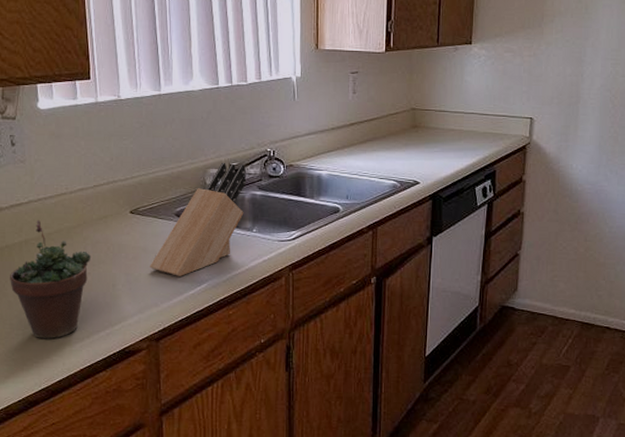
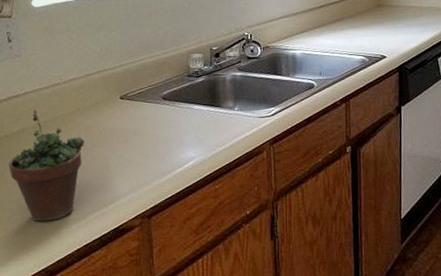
knife block: present [150,162,247,276] -> none [140,47,227,156]

